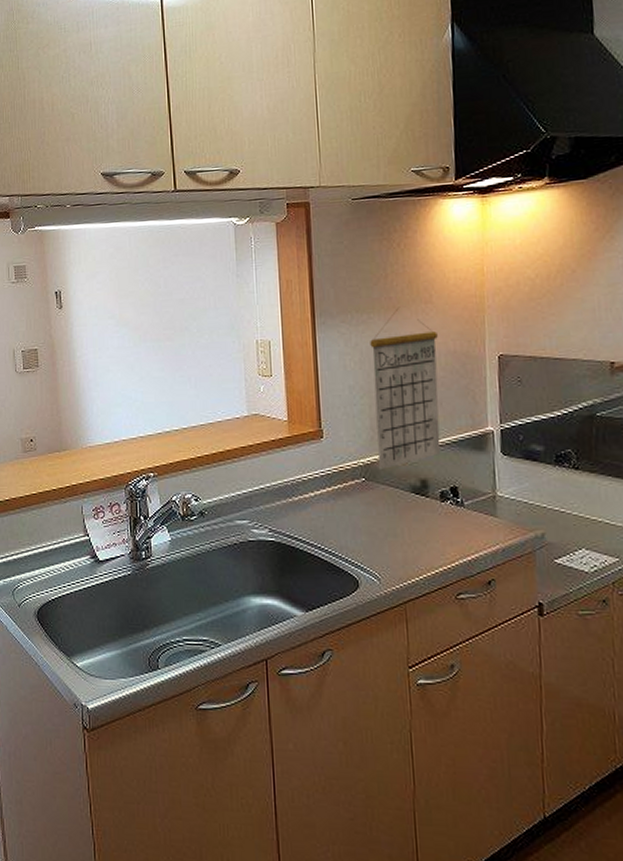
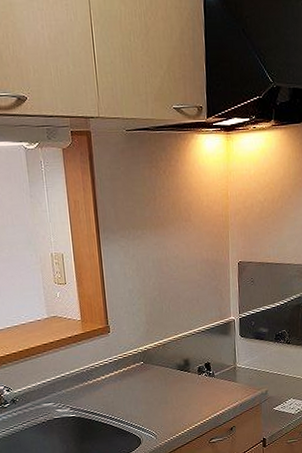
calendar: present [370,306,441,469] -> none [144,224,198,354]

